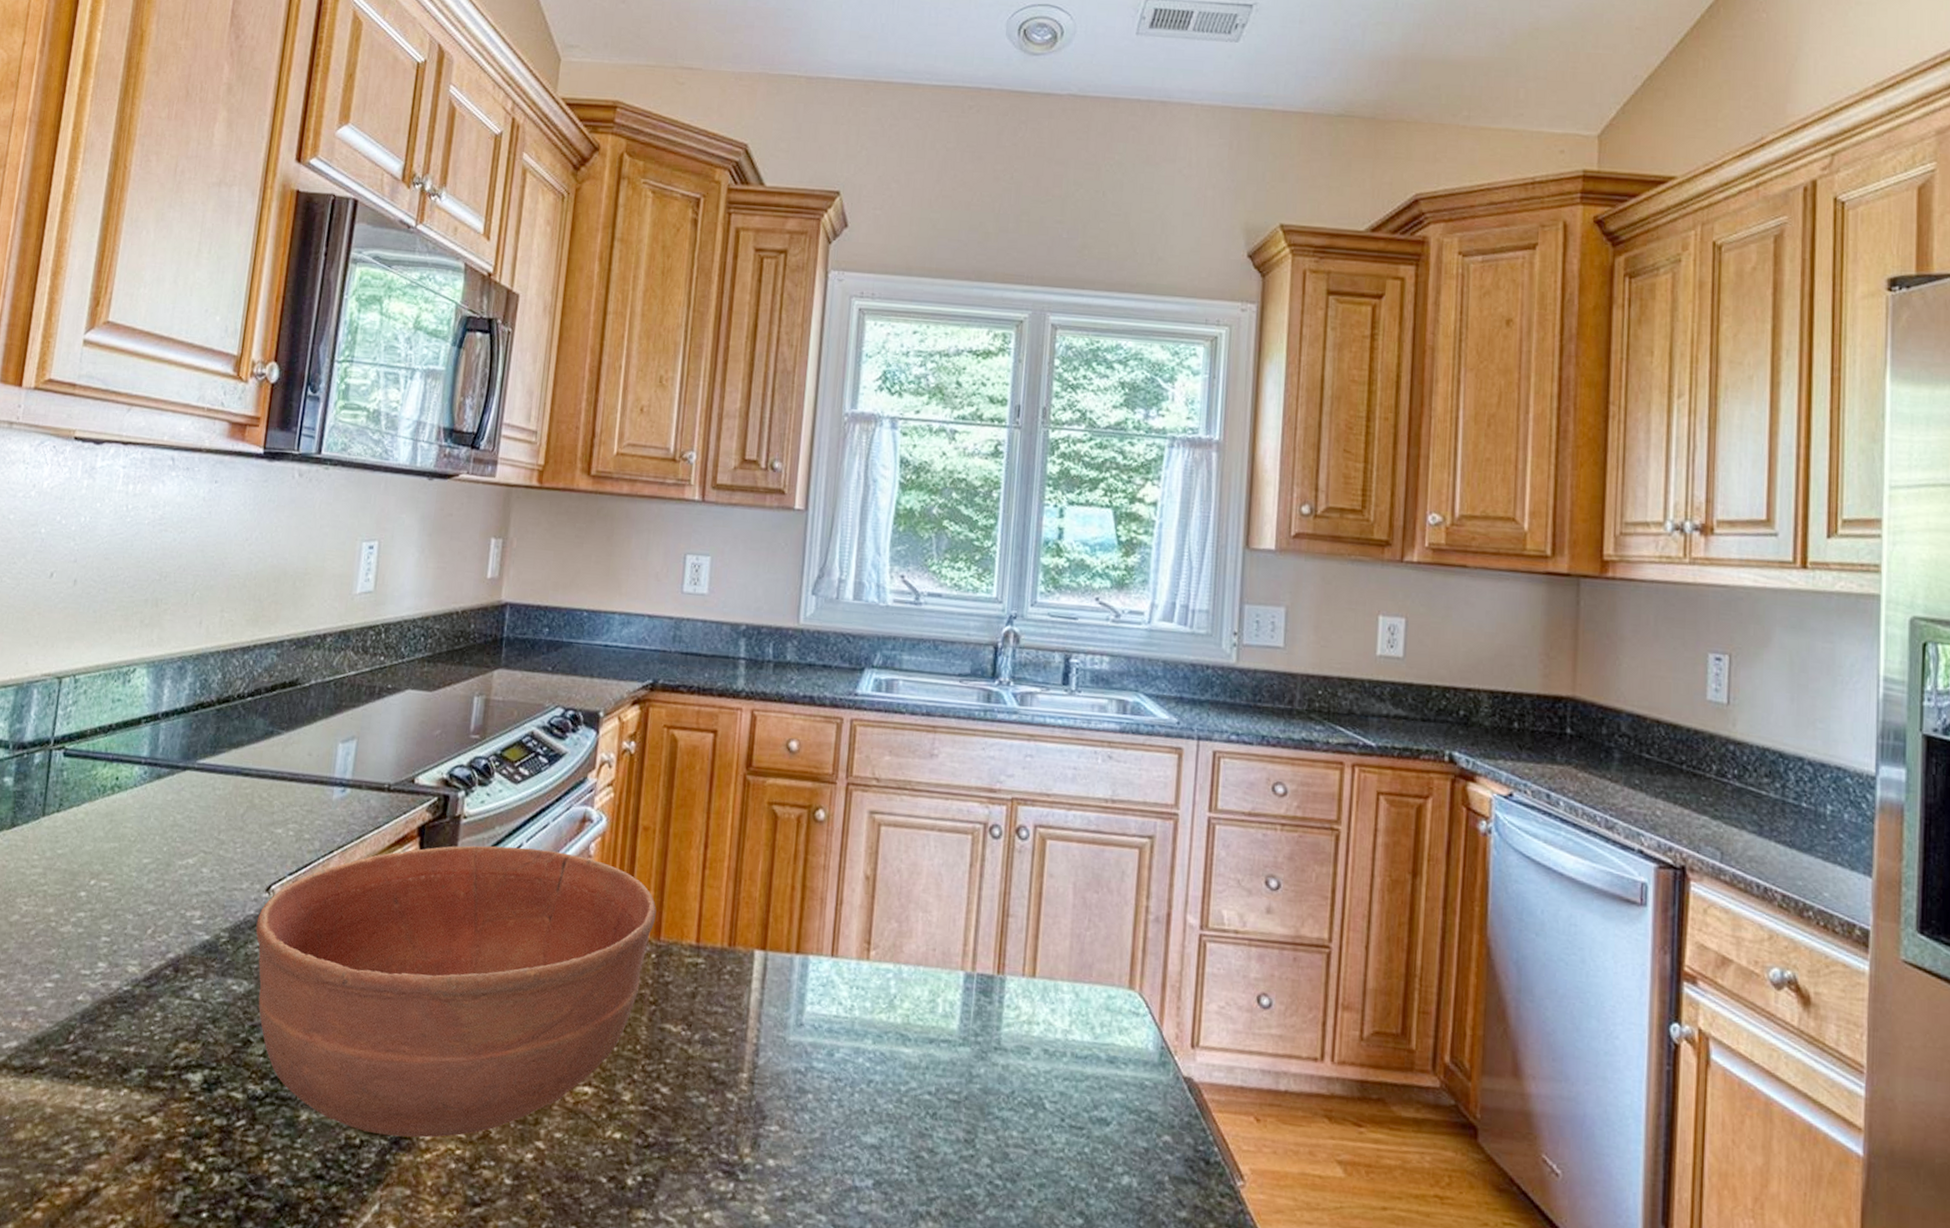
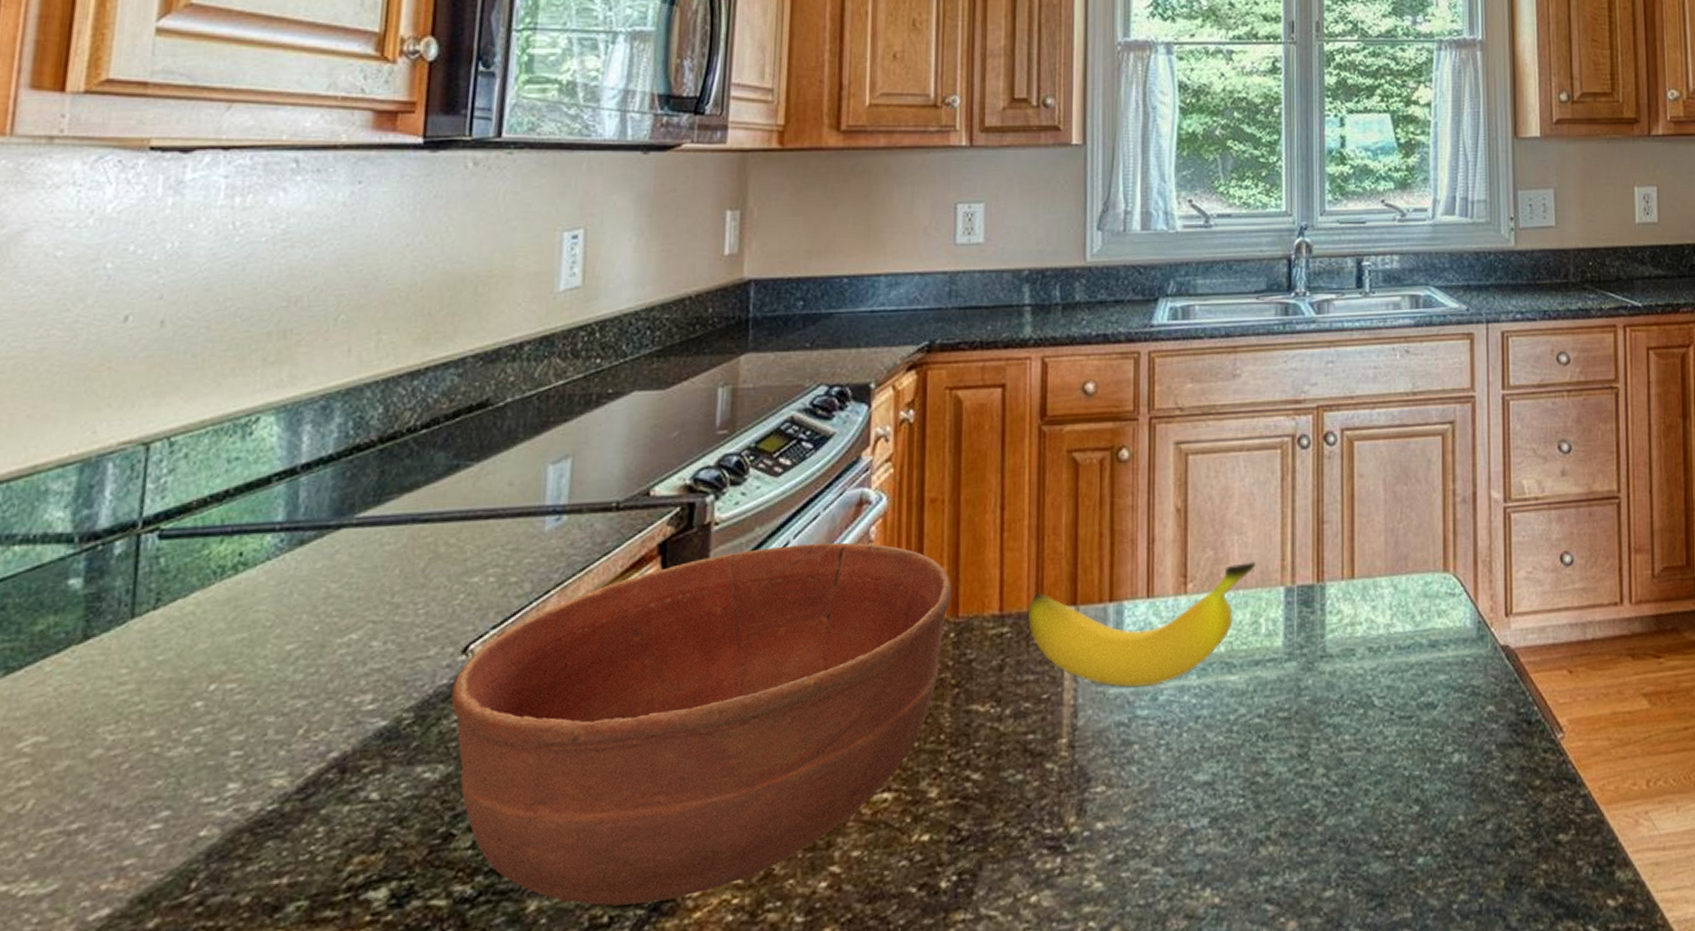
banana: none [721,931,938,1042] -> present [1028,561,1256,688]

